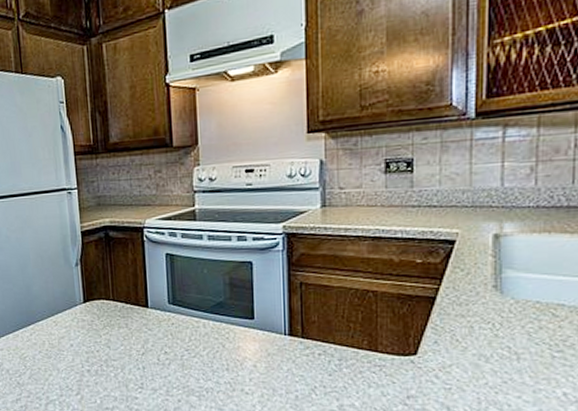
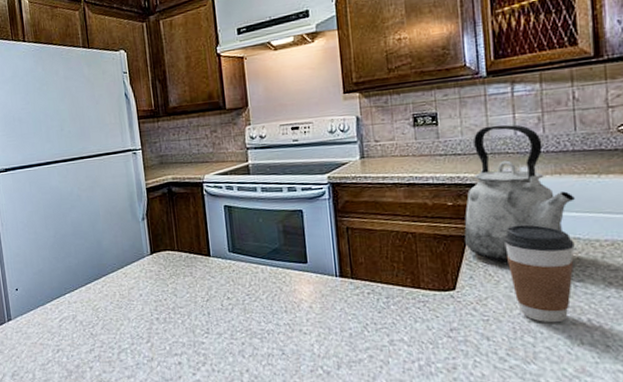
kettle: none [433,174,563,328] -> present [464,124,575,263]
coffee cup: none [475,287,558,395] -> present [503,224,575,323]

